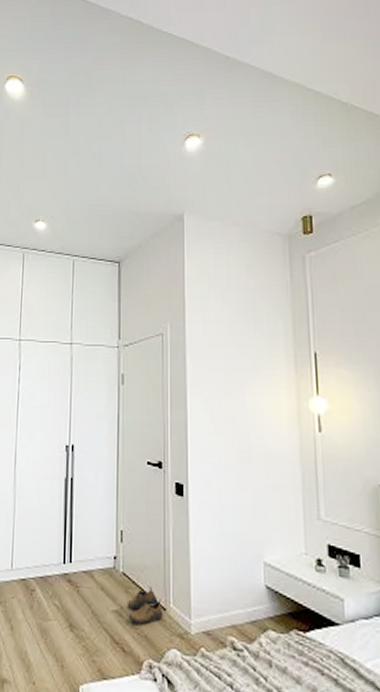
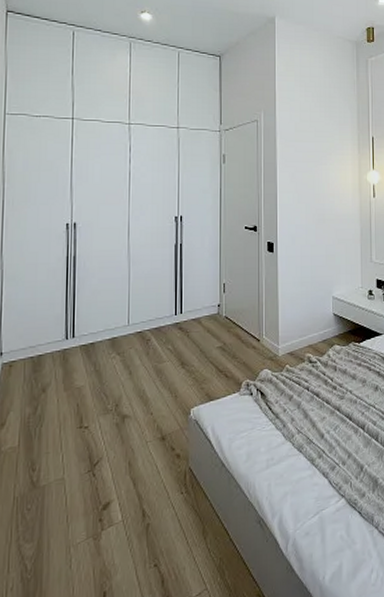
shoe: present [127,586,164,625] -> none [229,324,258,355]

